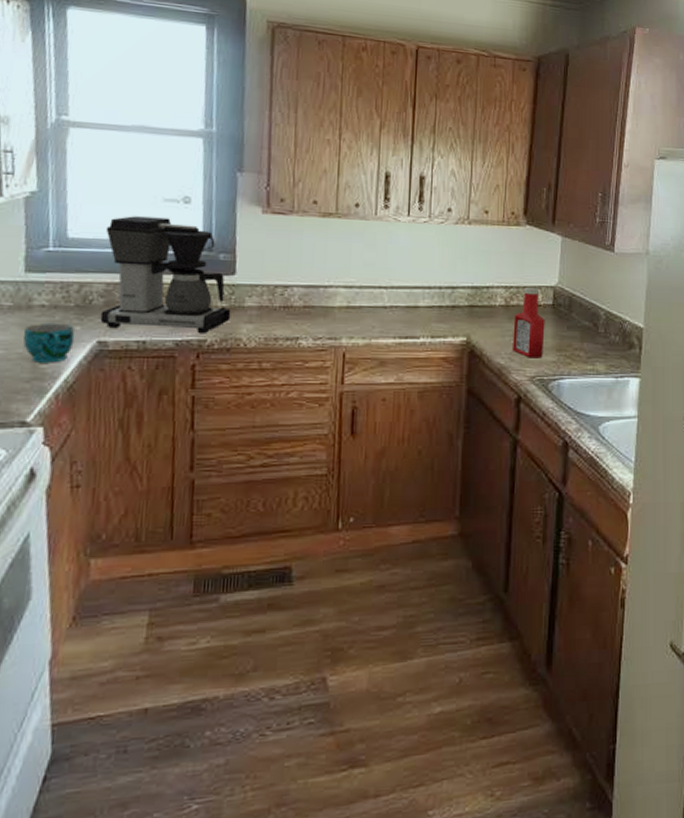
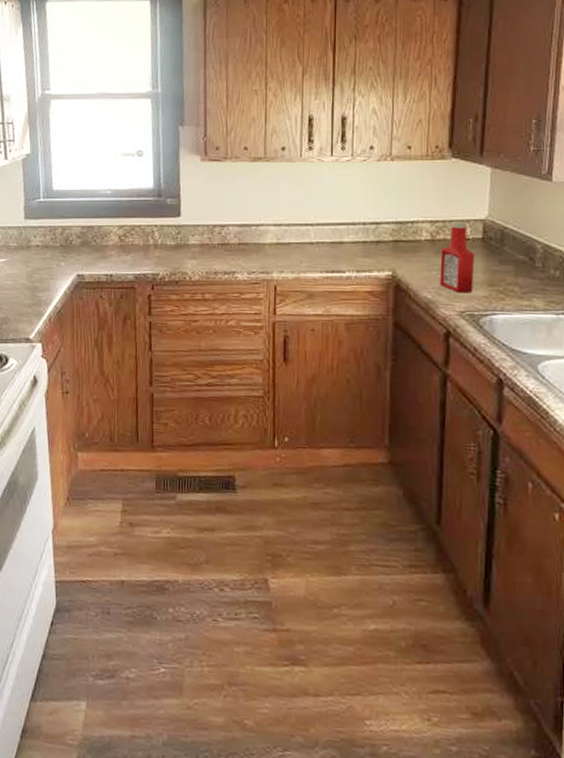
cup: present [23,322,75,363] -> none [25,259,61,292]
coffee maker: present [100,216,231,333] -> none [78,170,178,268]

